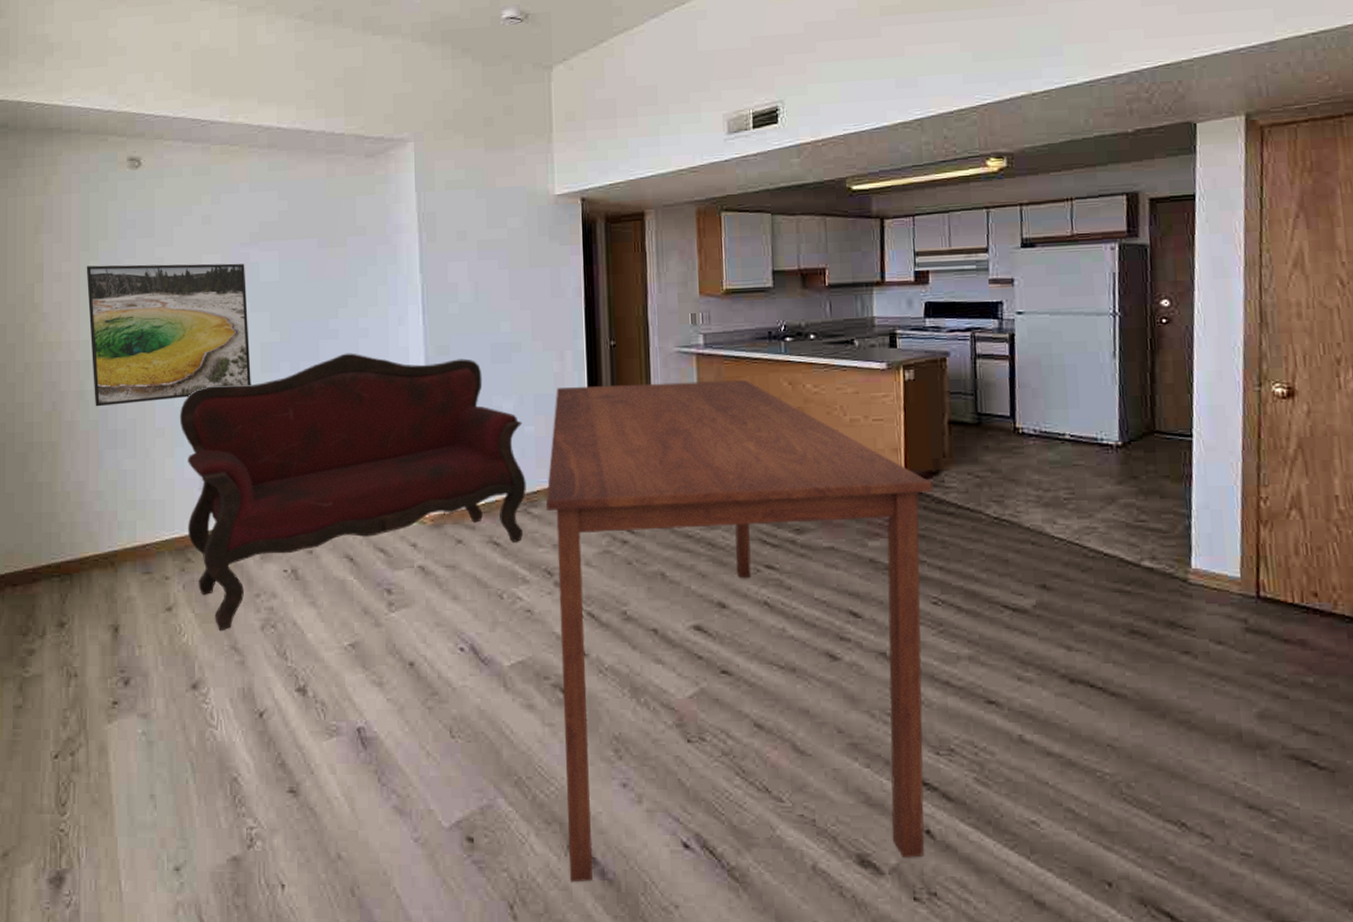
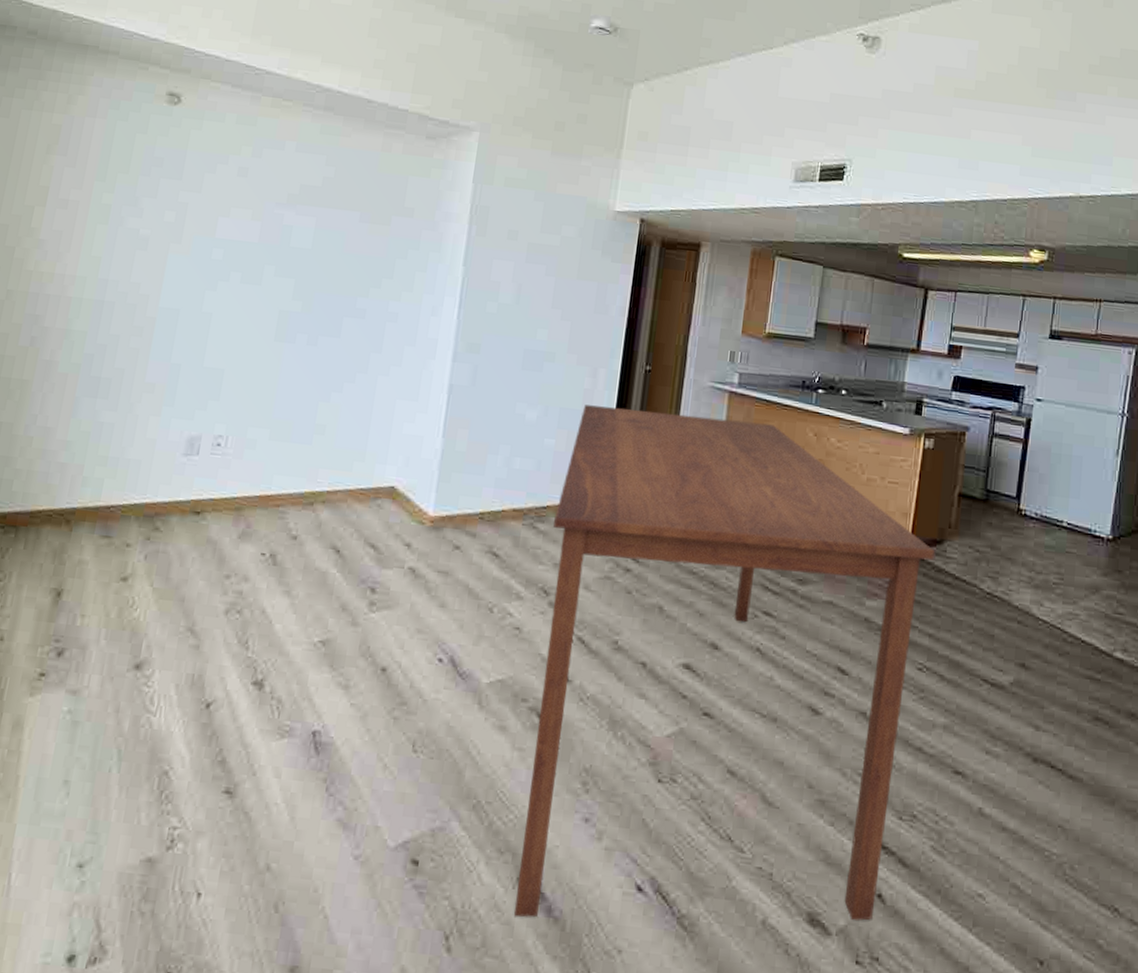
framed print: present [86,263,251,407] -> none [80,197,277,355]
sofa: present [179,353,526,630] -> none [161,335,544,609]

